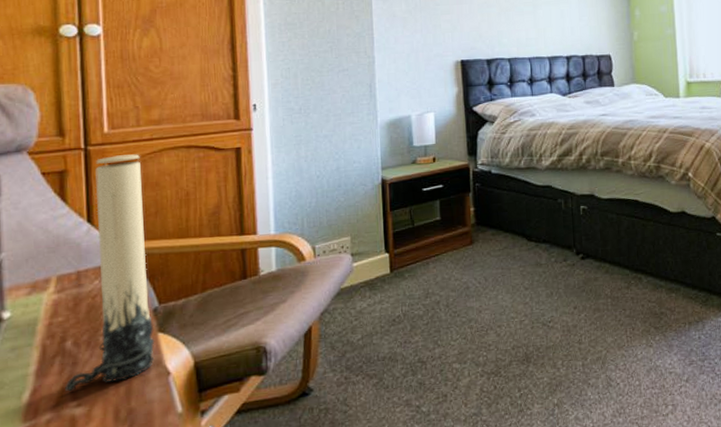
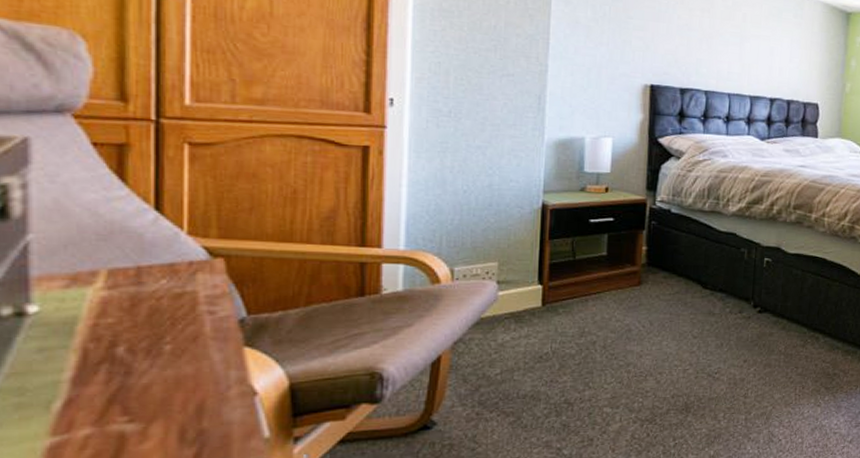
candle: present [65,154,155,392] -> none [113,134,239,405]

